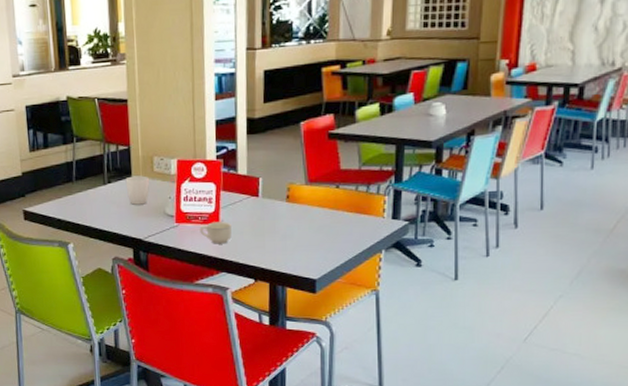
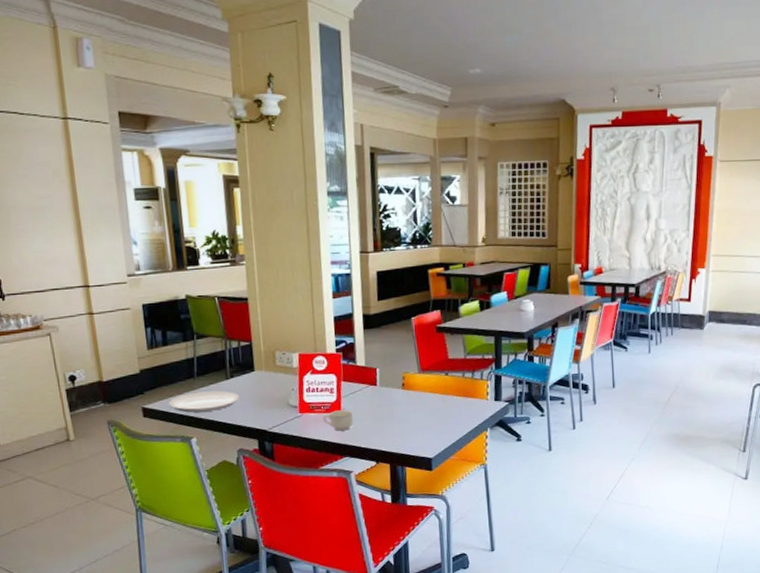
plate: none [47,196,117,217] -> present [168,390,240,413]
cup: present [125,175,149,205] -> none [248,369,272,398]

